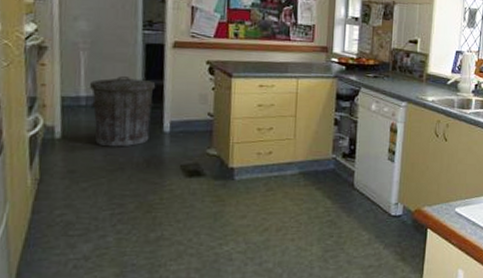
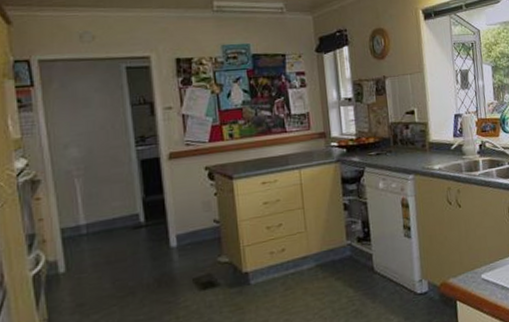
trash can: present [90,76,156,147] -> none [89,196,157,273]

